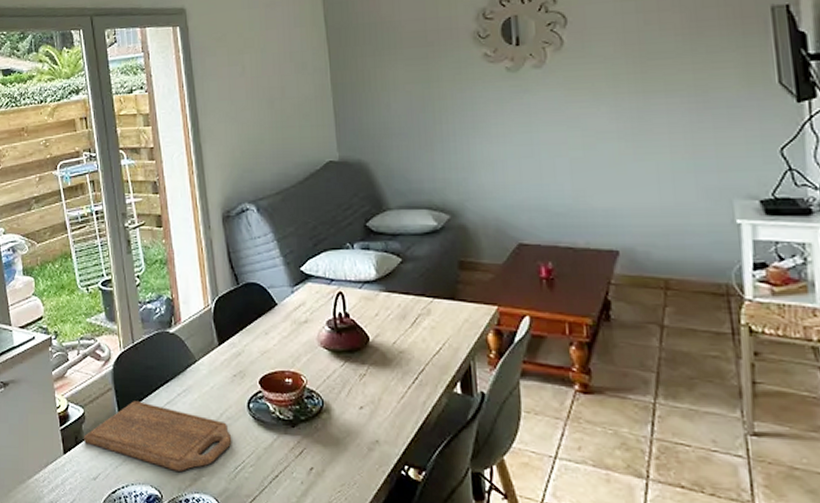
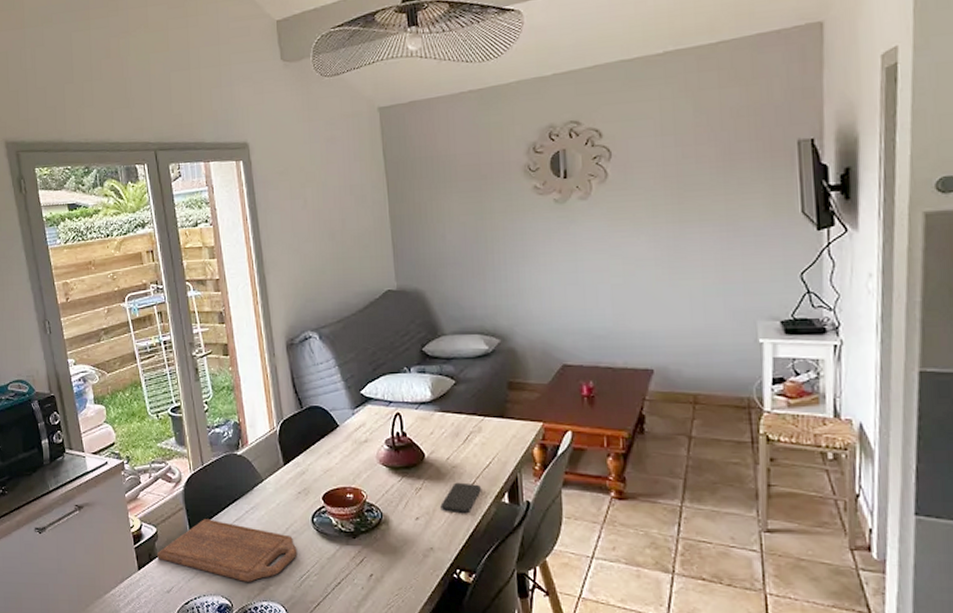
smartphone: none [386,369,431,403] -> present [440,482,481,513]

